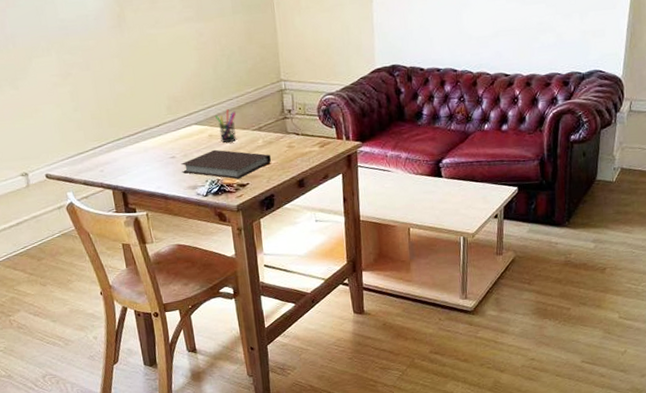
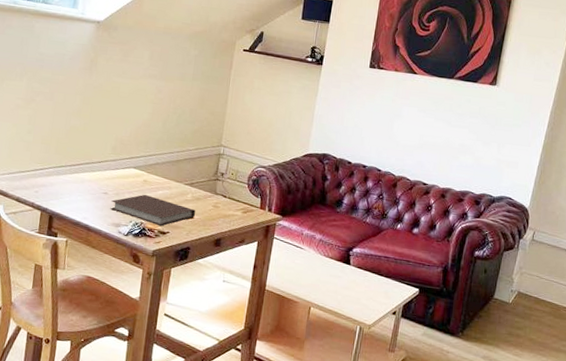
pen holder: present [214,109,236,143] -> none [153,161,173,191]

